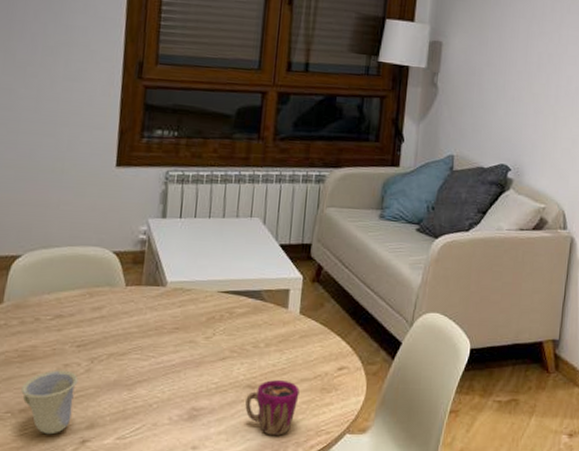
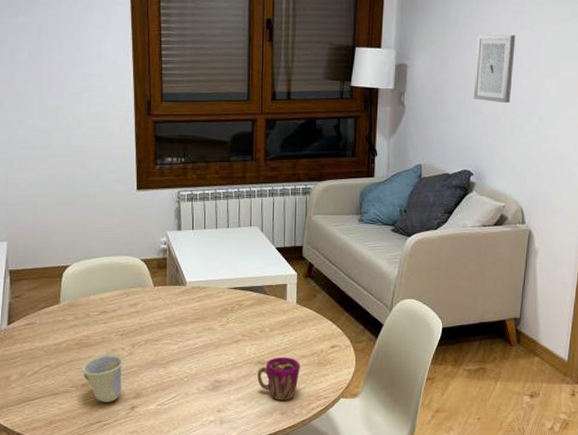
wall art: none [513,15,561,93] -> present [473,34,516,104]

